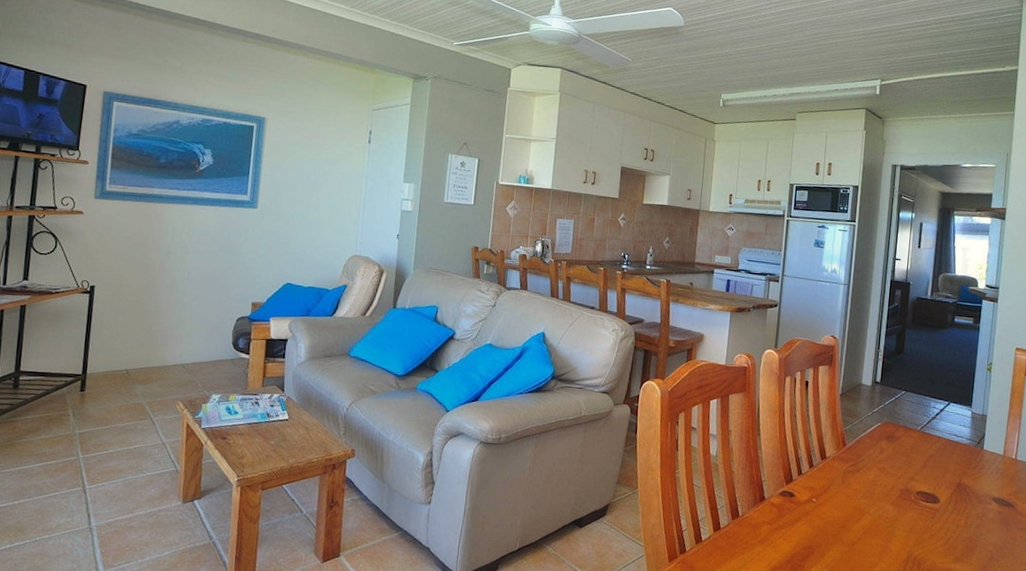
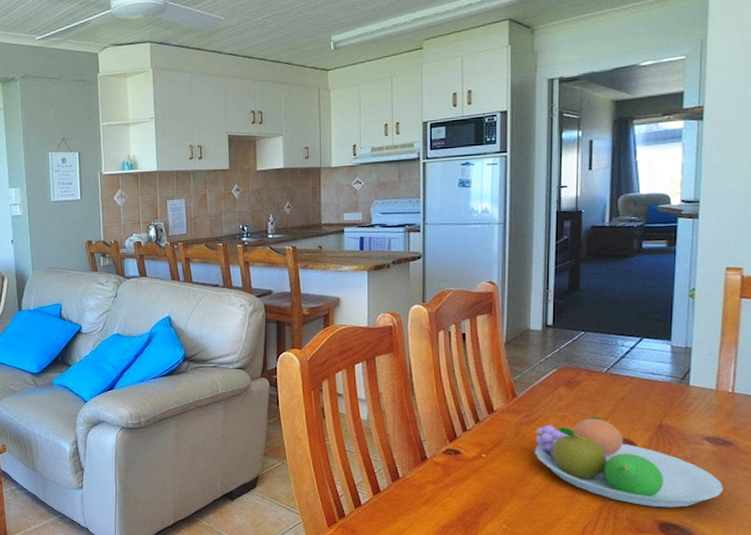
fruit bowl: none [857,470,1005,562] -> present [534,416,724,508]

